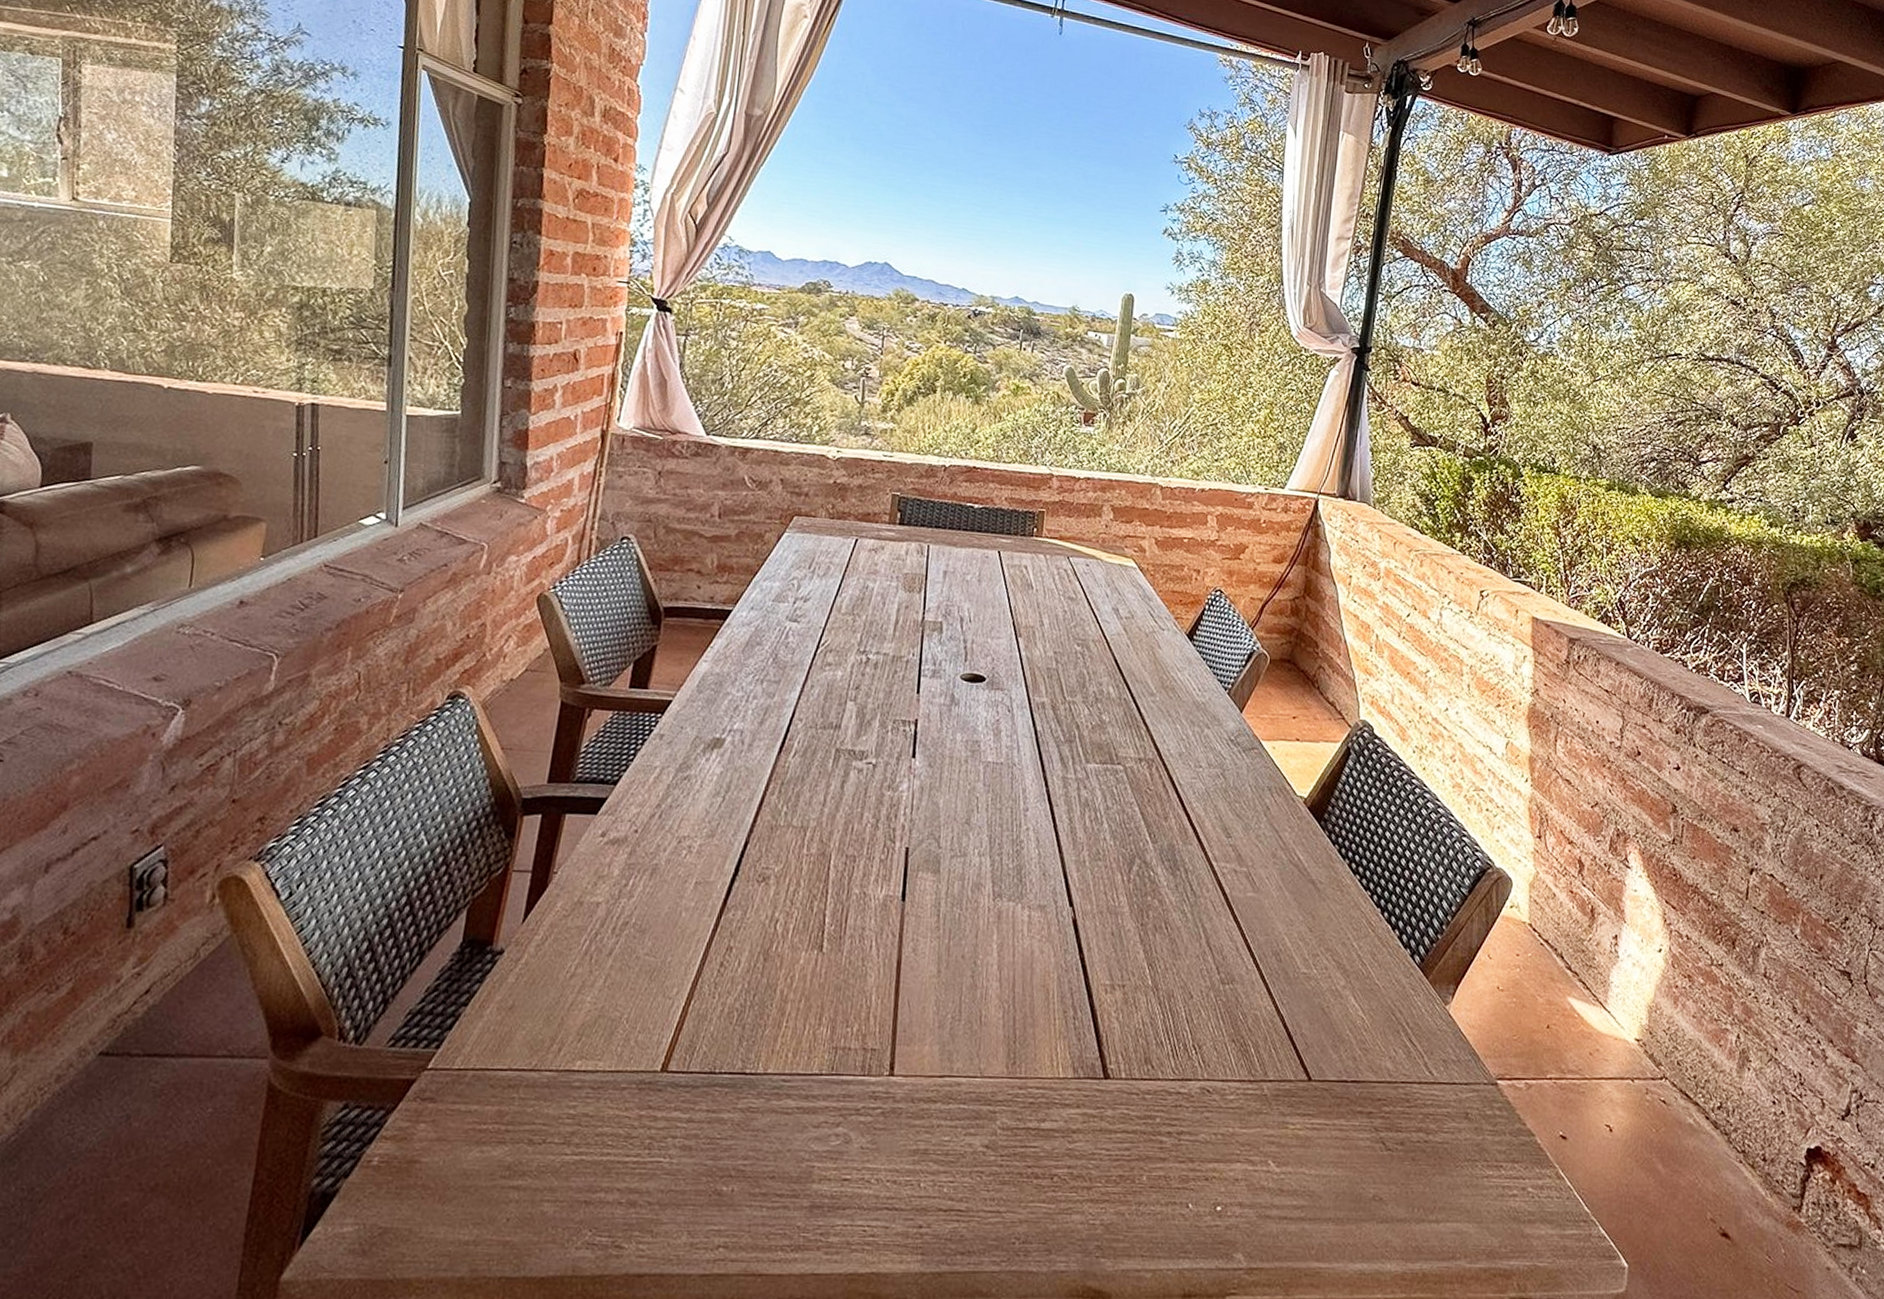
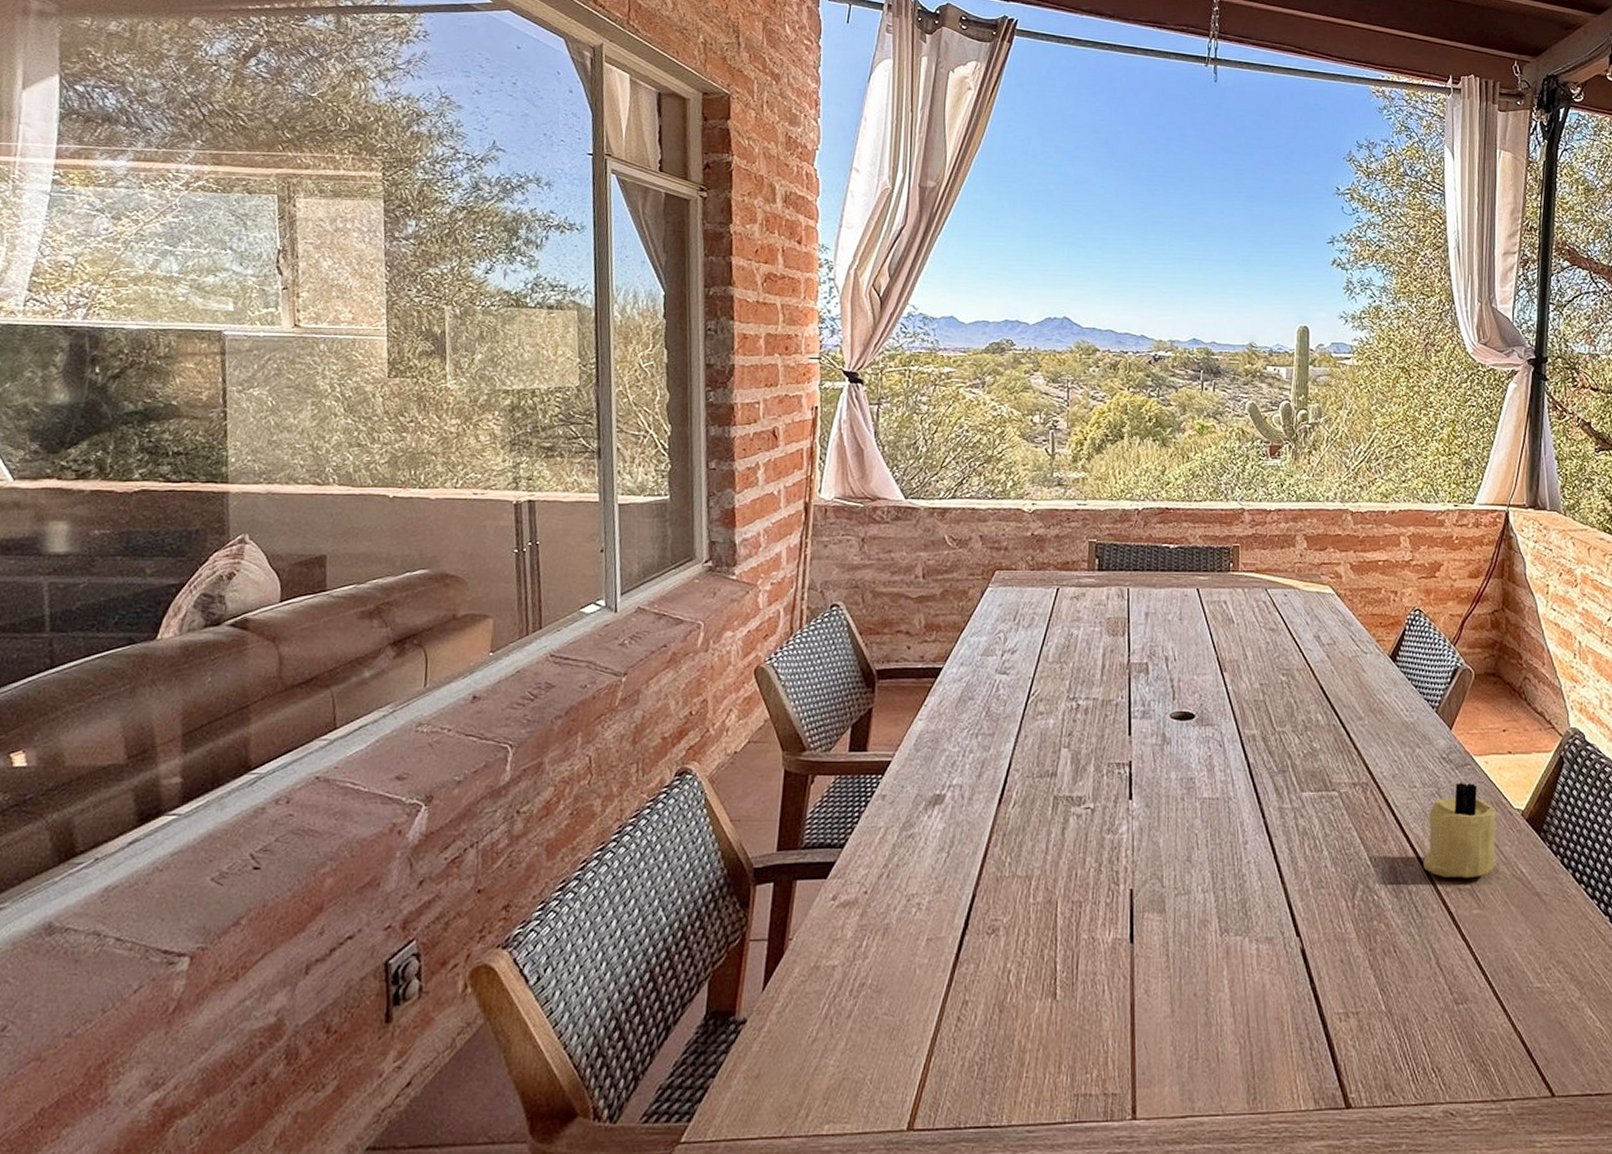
candle: none [1202,765,1279,861] -> present [1423,782,1496,879]

